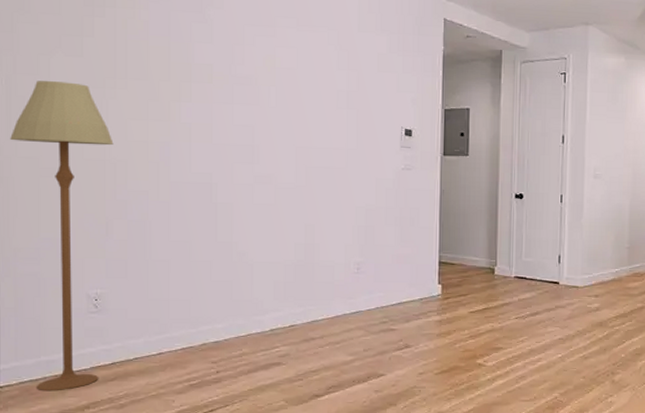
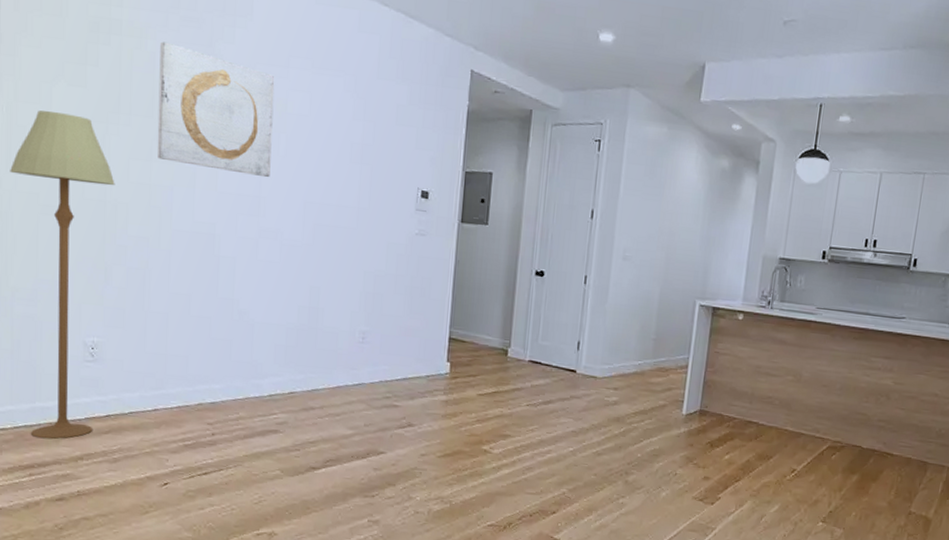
wall art: none [153,11,263,128] -> present [157,41,275,178]

